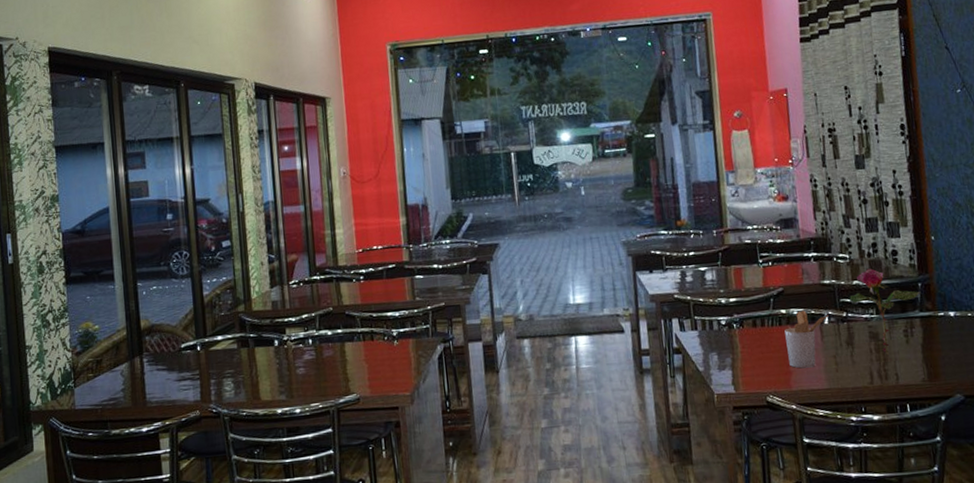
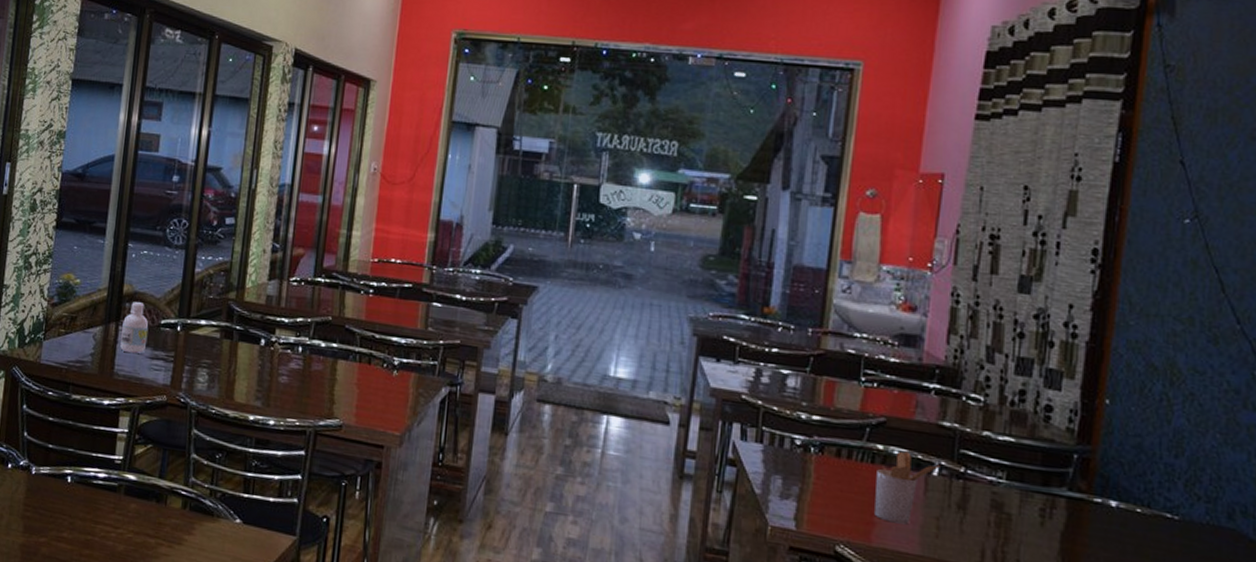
bottle: none [146,333,172,381] -> present [120,302,149,354]
flower: present [849,268,920,355] -> none [973,420,1074,534]

